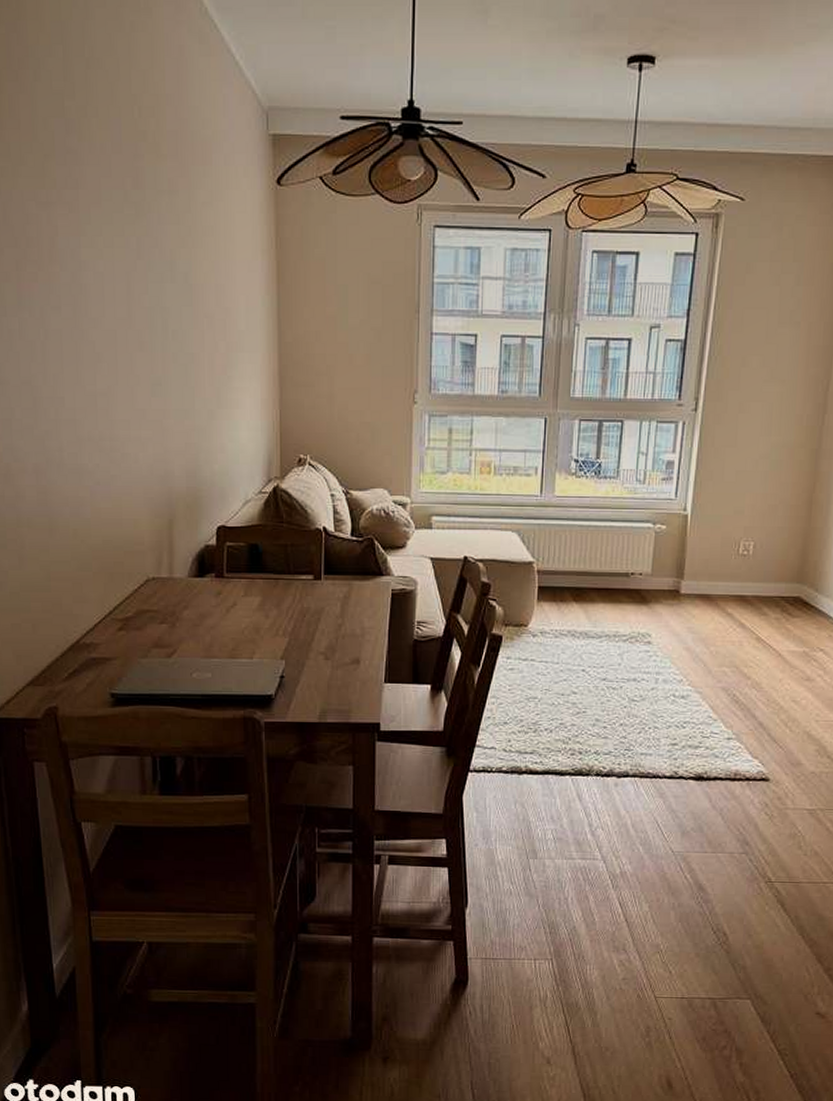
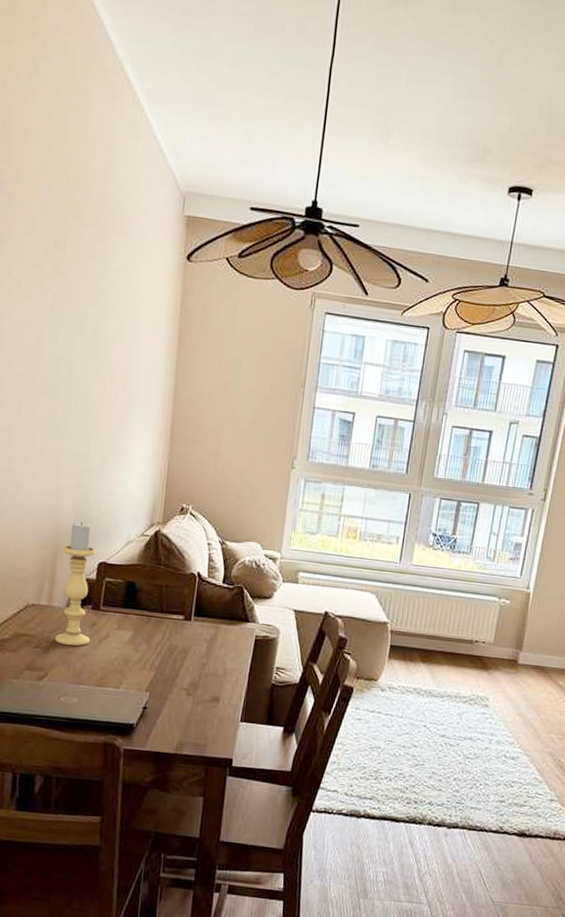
candle holder: none [177,484,217,618] -> present [54,521,96,646]

